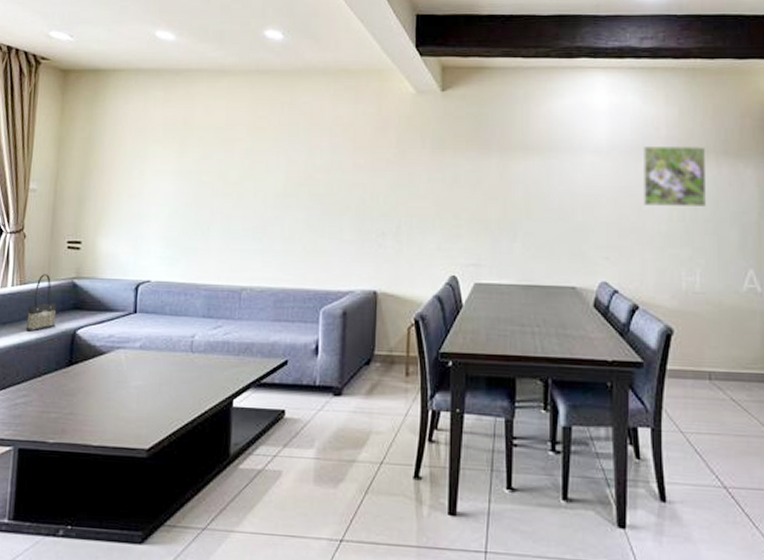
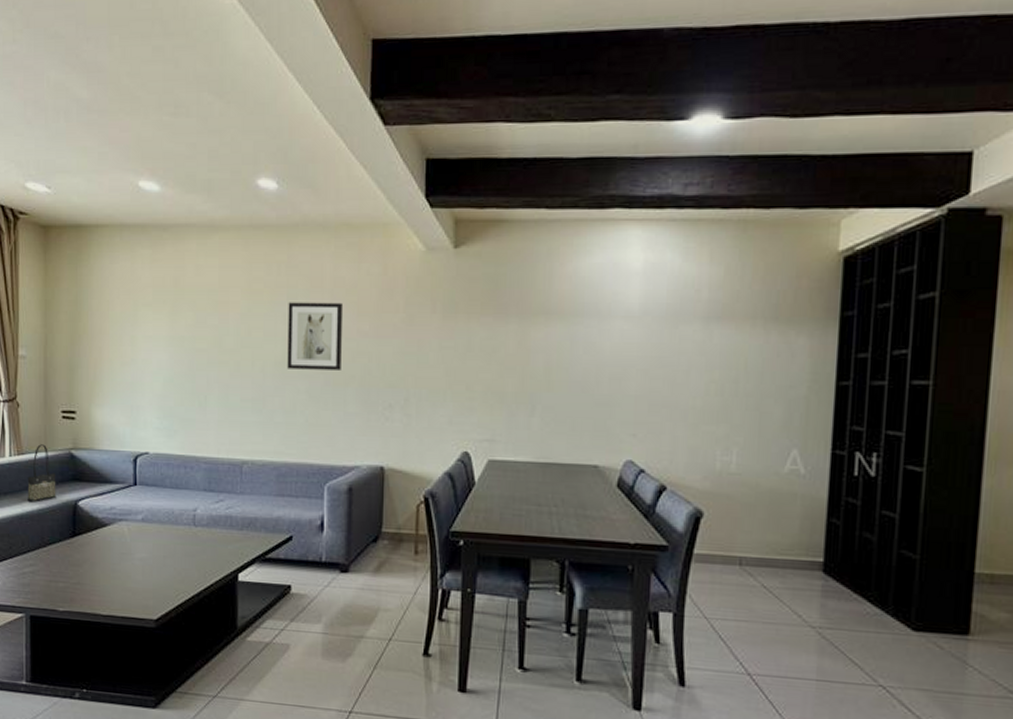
wall art: none [287,139,341,201] -> present [287,302,344,370]
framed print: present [642,145,707,208] -> none [677,310,754,381]

